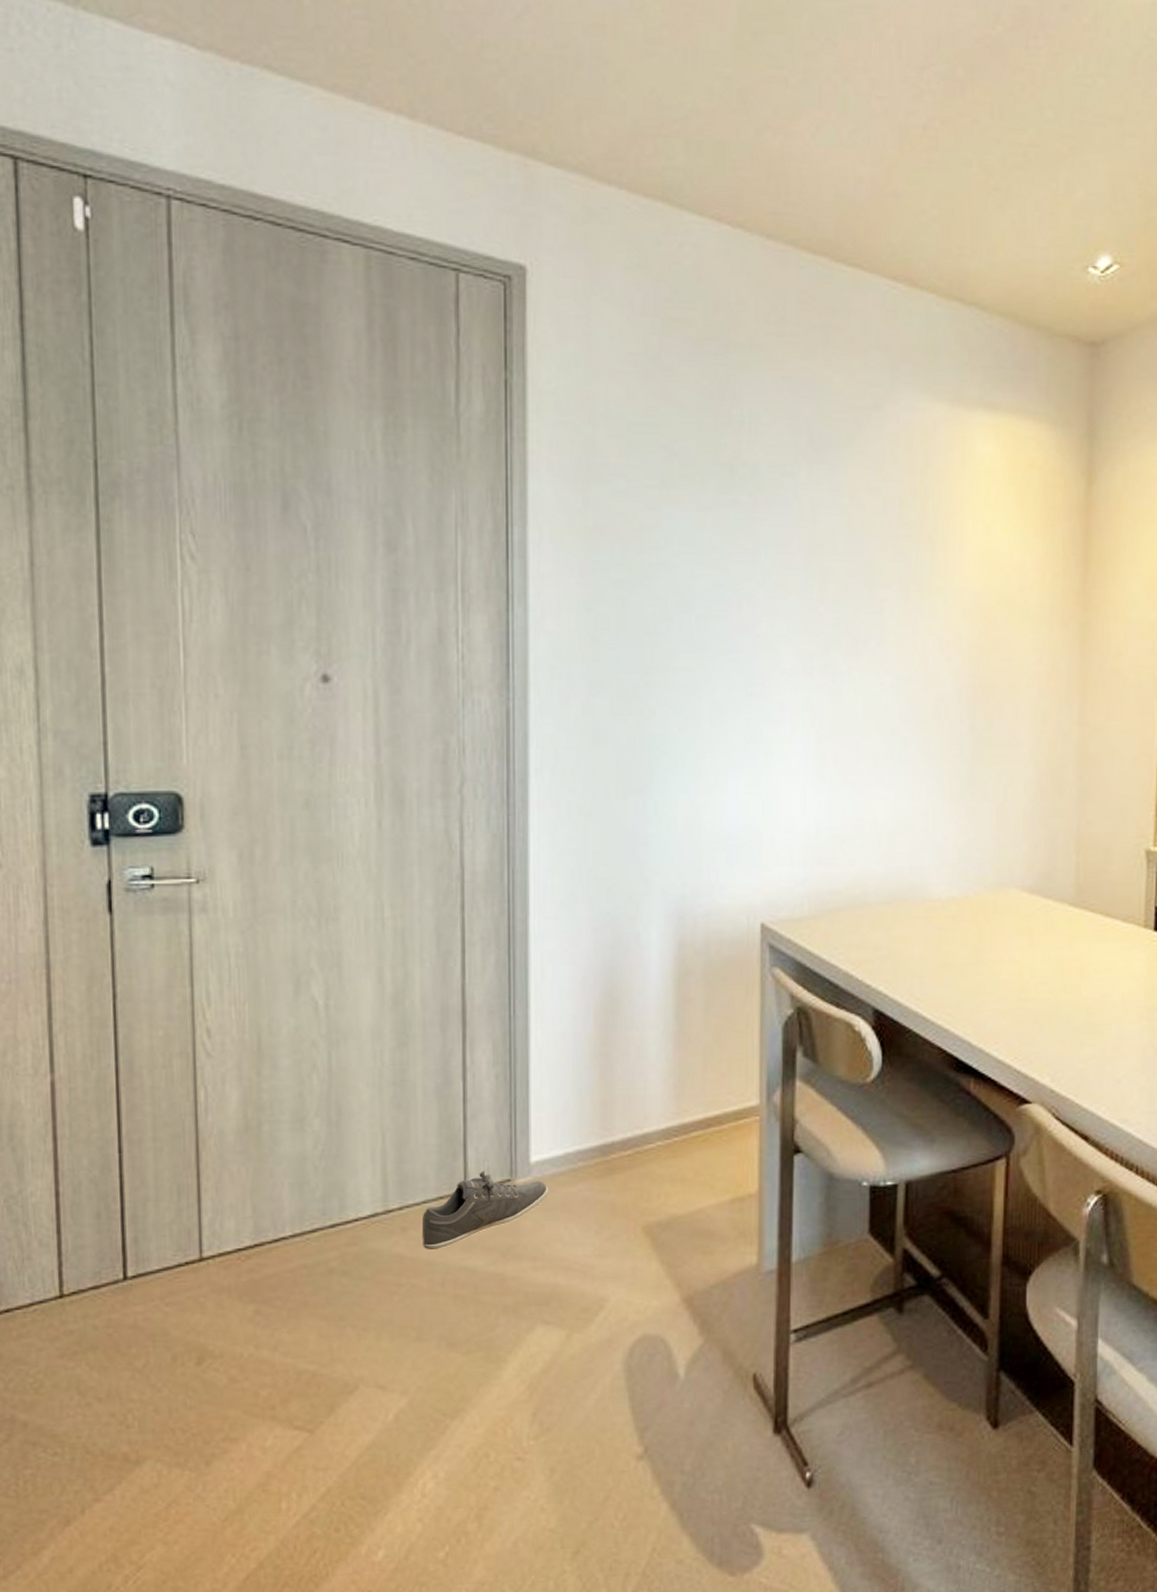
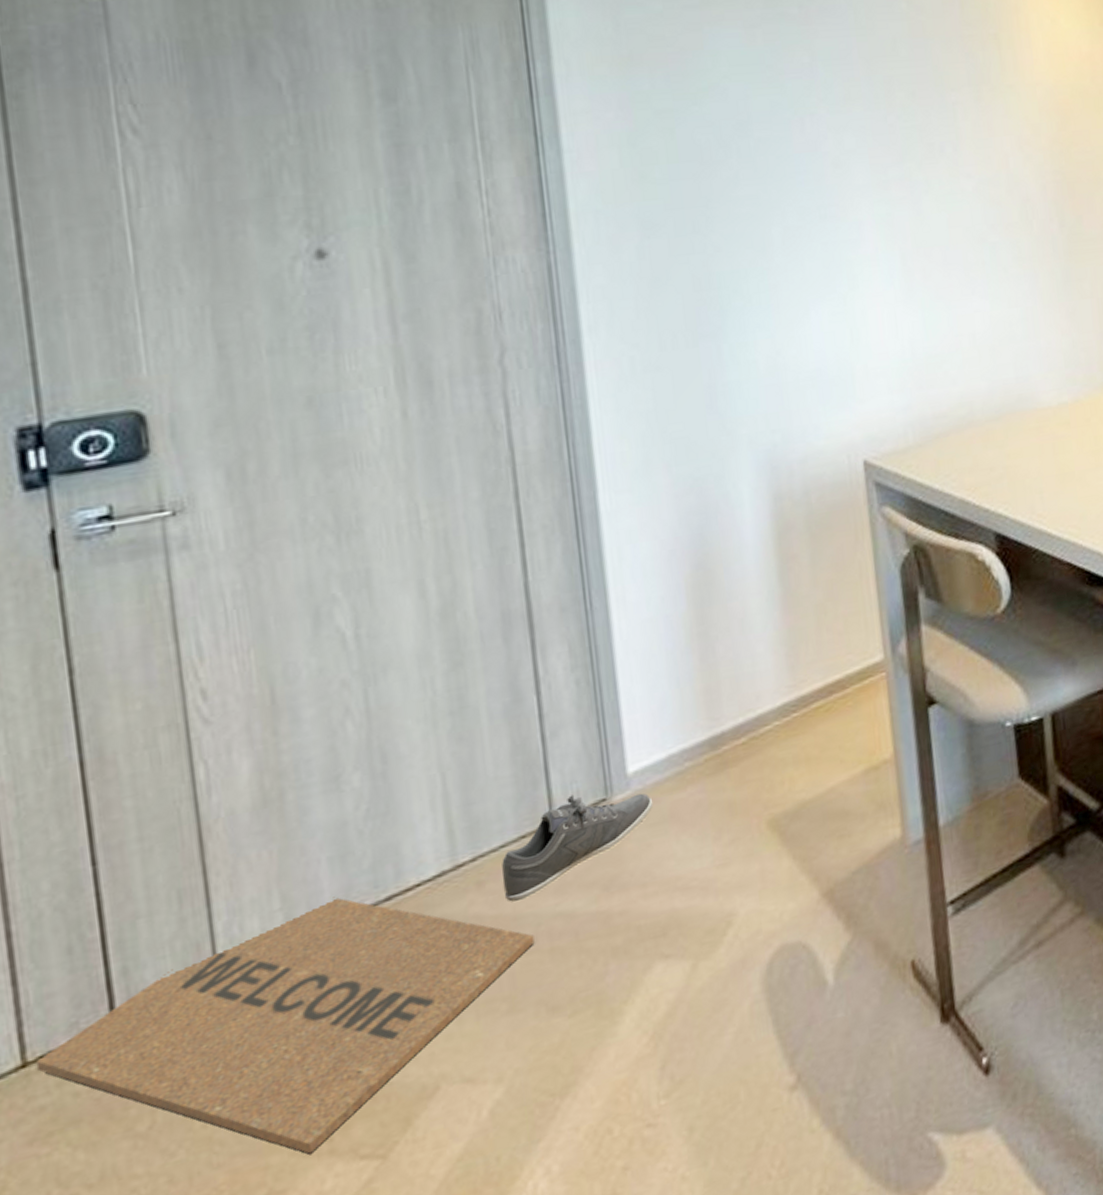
doormat: none [69,1215,442,1415] -> present [35,897,535,1154]

